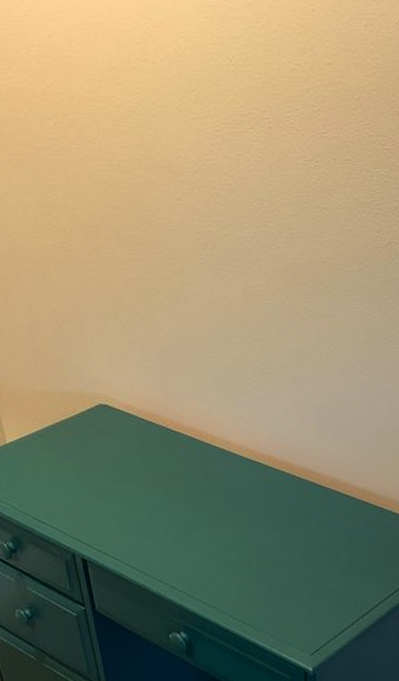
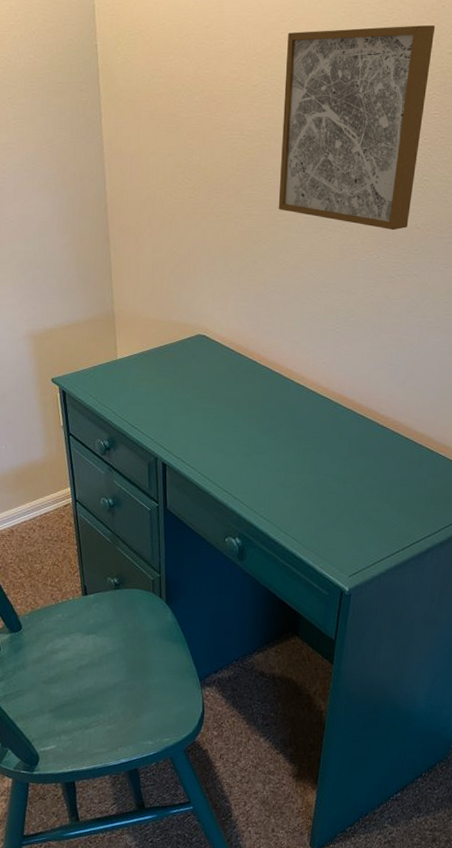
wall art: none [146,32,314,267] -> present [278,25,436,231]

